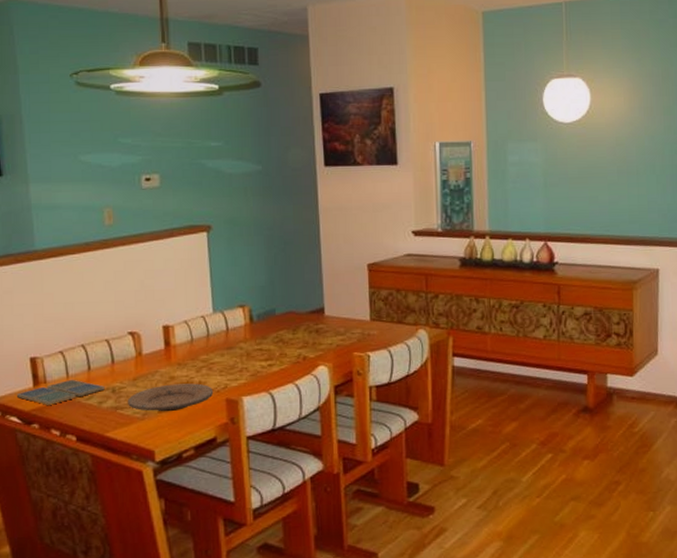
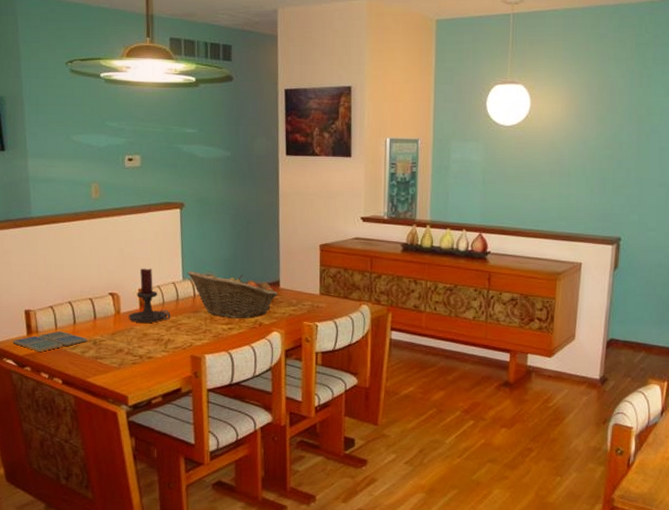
plate: present [127,383,214,412] -> none [106,340,180,364]
candle holder: none [151,301,201,364] -> present [128,268,171,323]
fruit basket: none [218,301,323,354] -> present [187,271,278,319]

